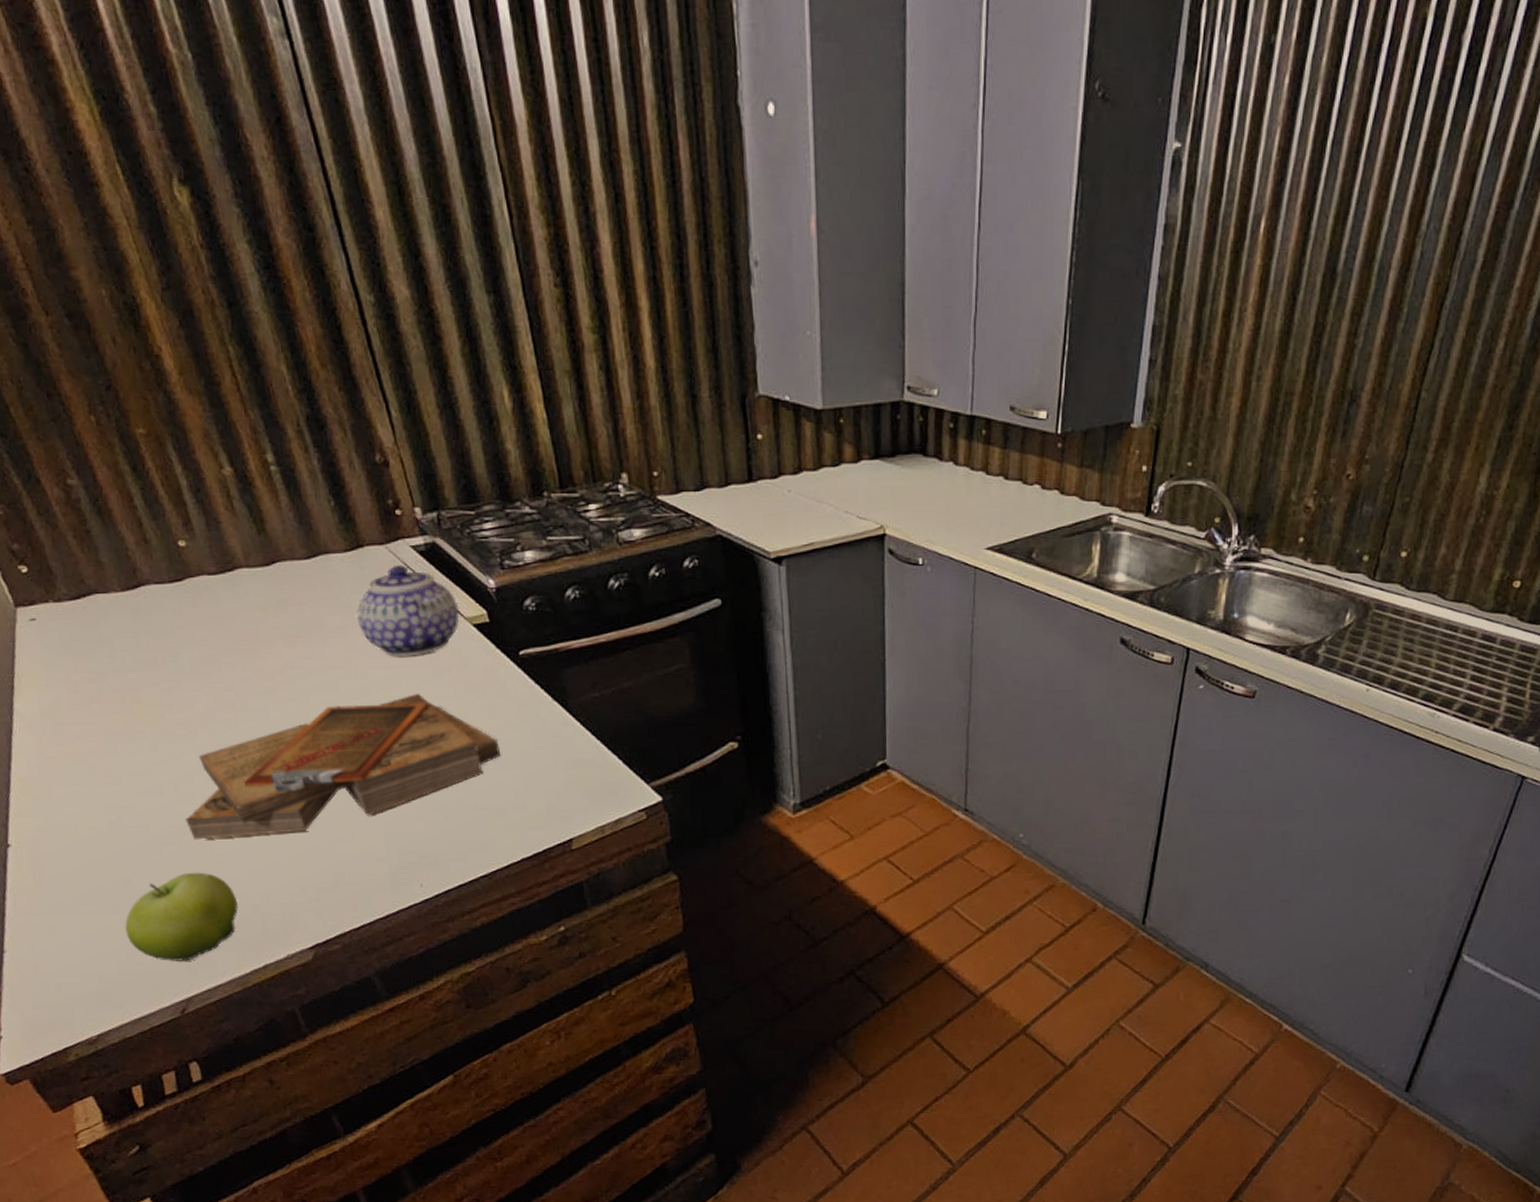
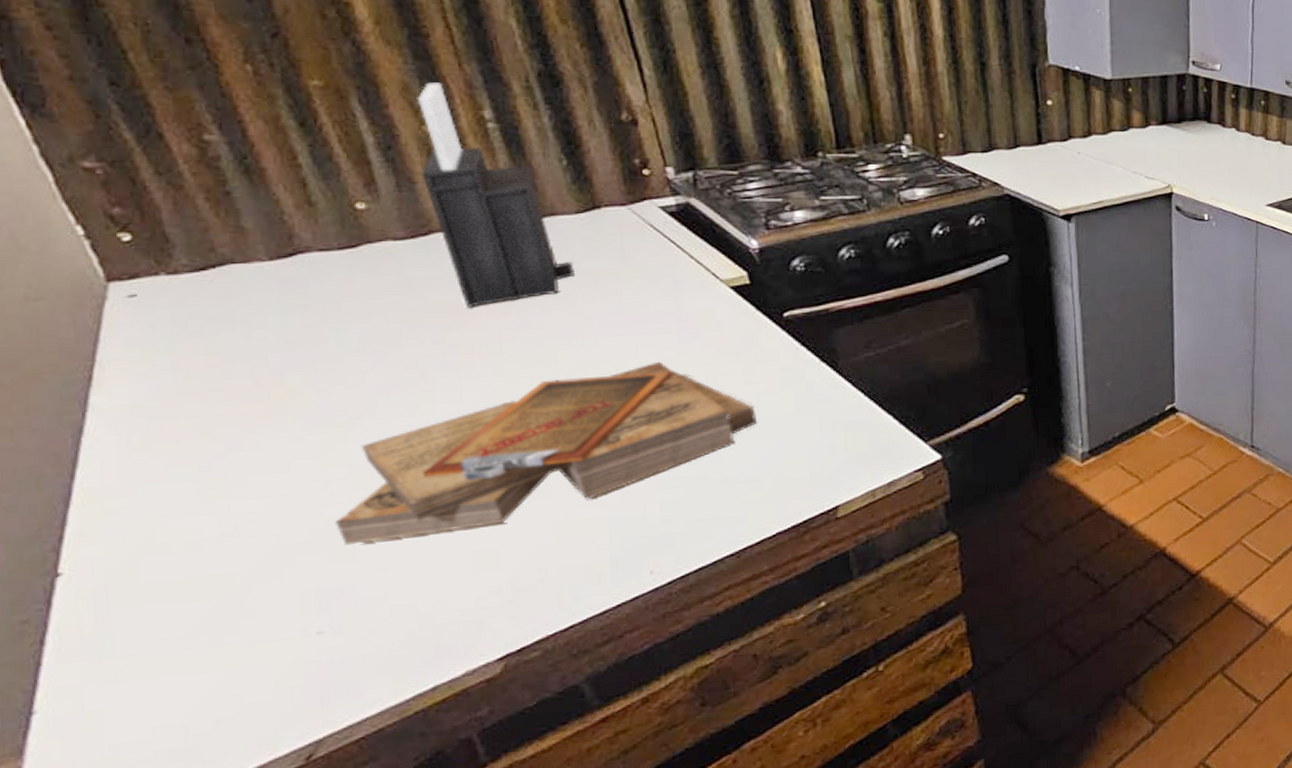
fruit: present [125,872,238,961] -> none [231,582,401,697]
knife block: none [215,428,346,637] -> present [417,83,574,308]
teapot: present [357,565,460,658] -> none [588,226,715,324]

